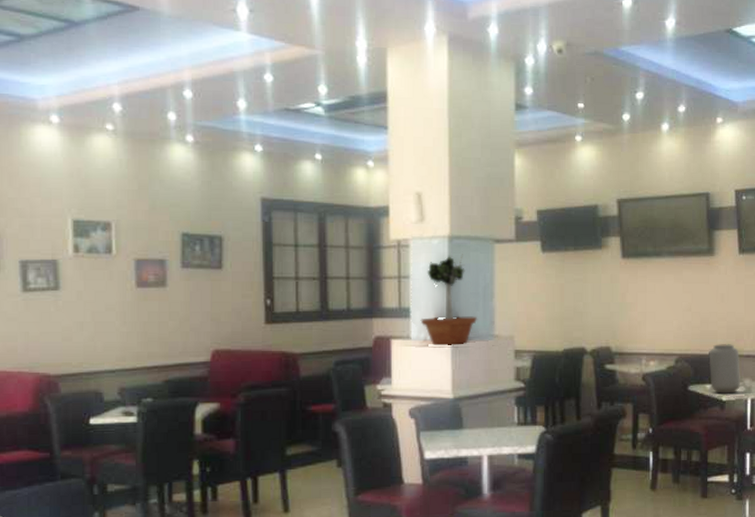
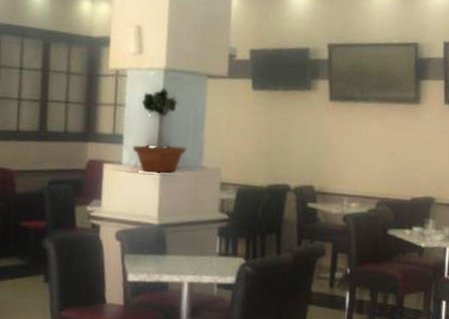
vase: present [709,344,740,395] -> none [409,191,441,241]

